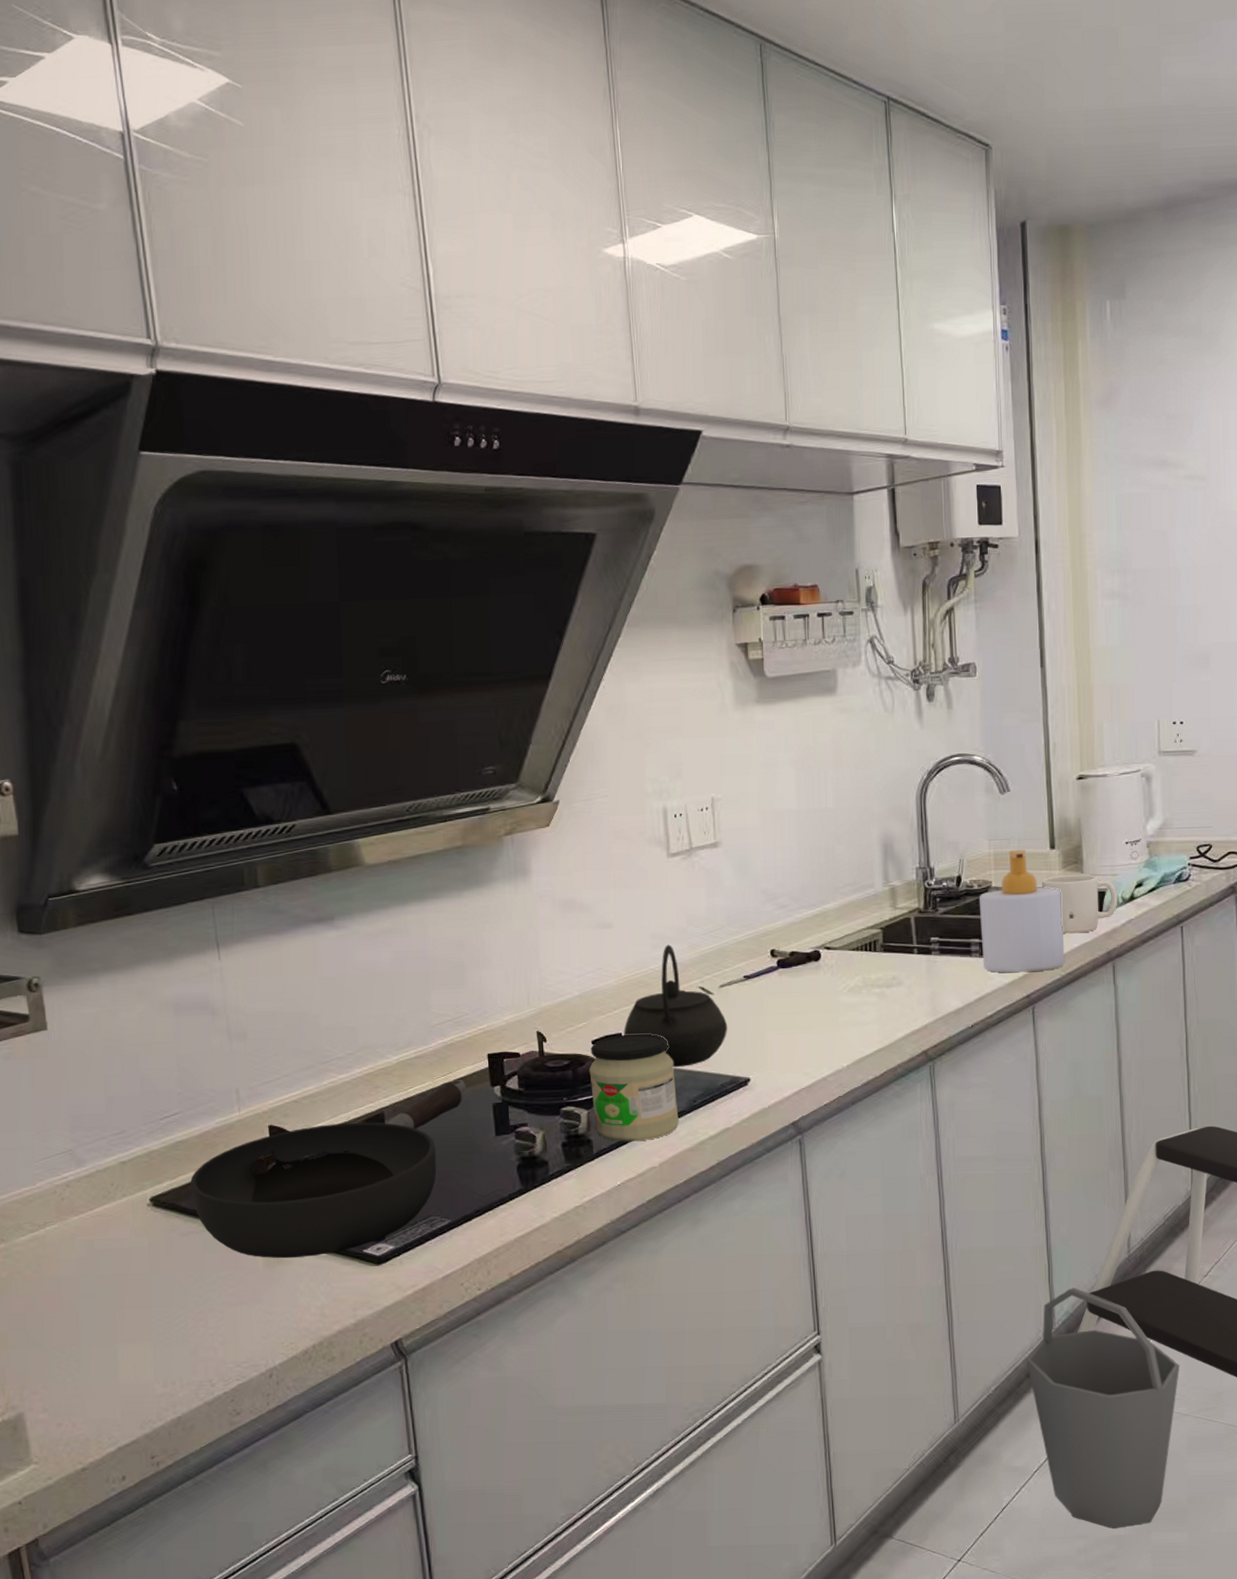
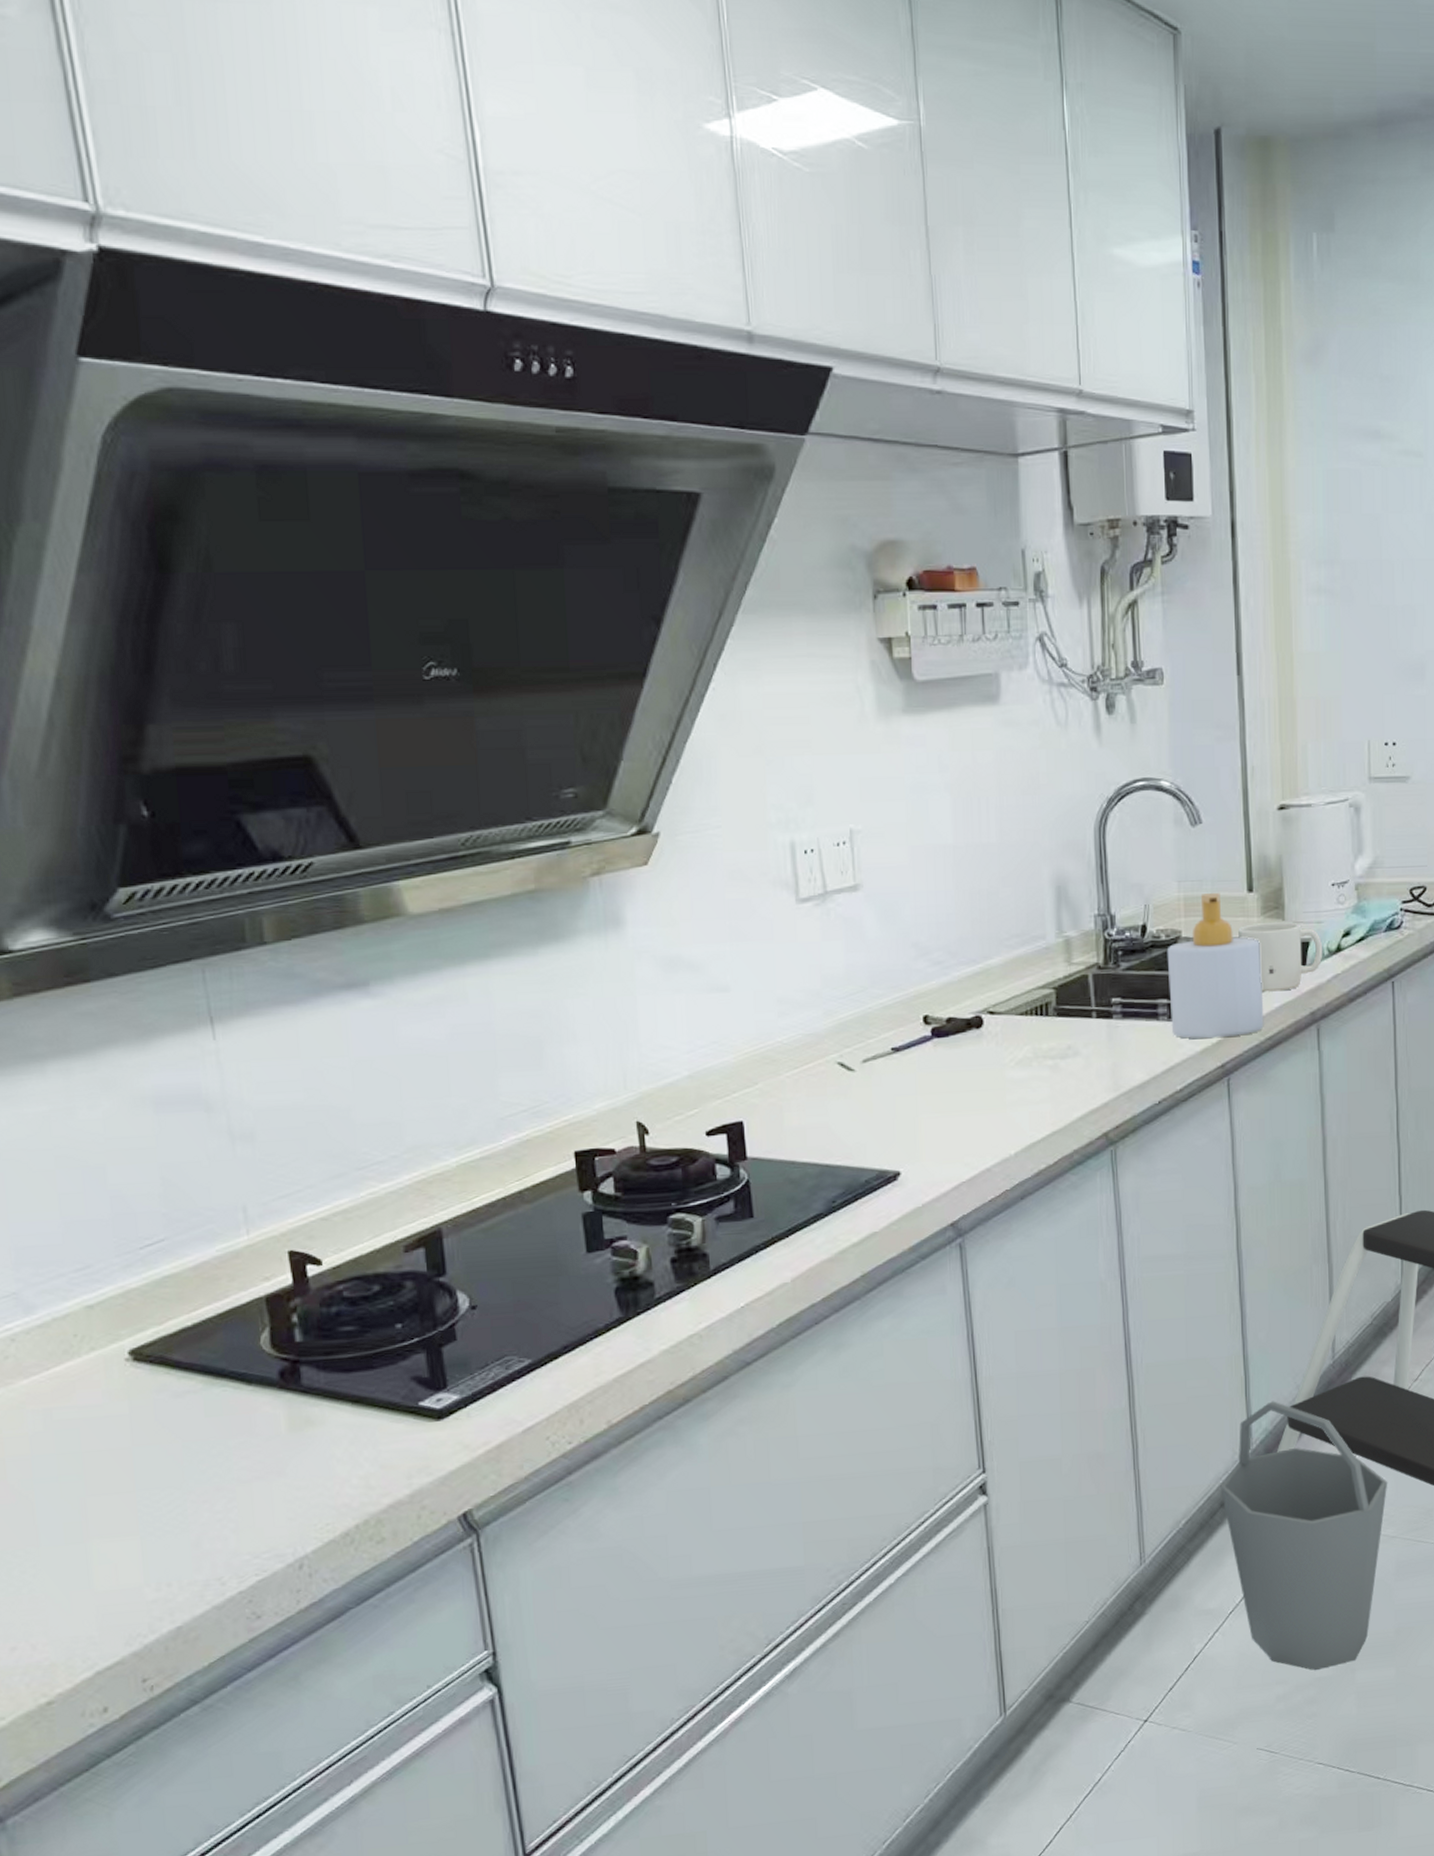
wok: present [191,1080,466,1258] -> none [184,1185,548,1419]
jar: present [589,1033,679,1142] -> none [703,1121,815,1254]
kettle: present [624,944,728,1067] -> none [745,1011,873,1161]

